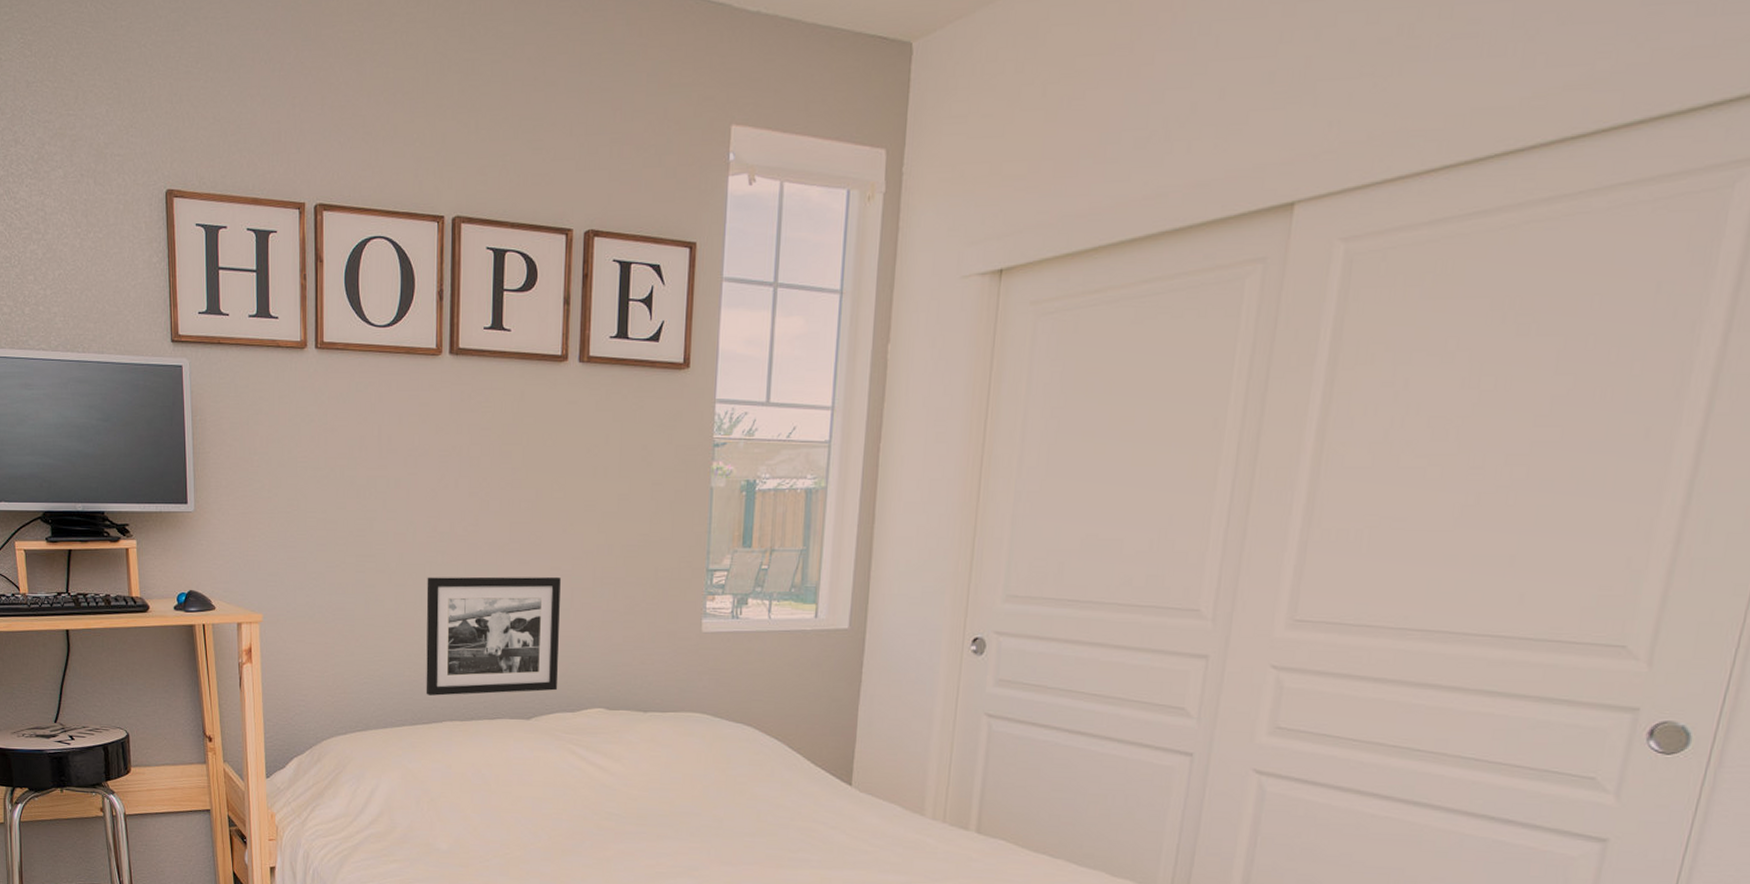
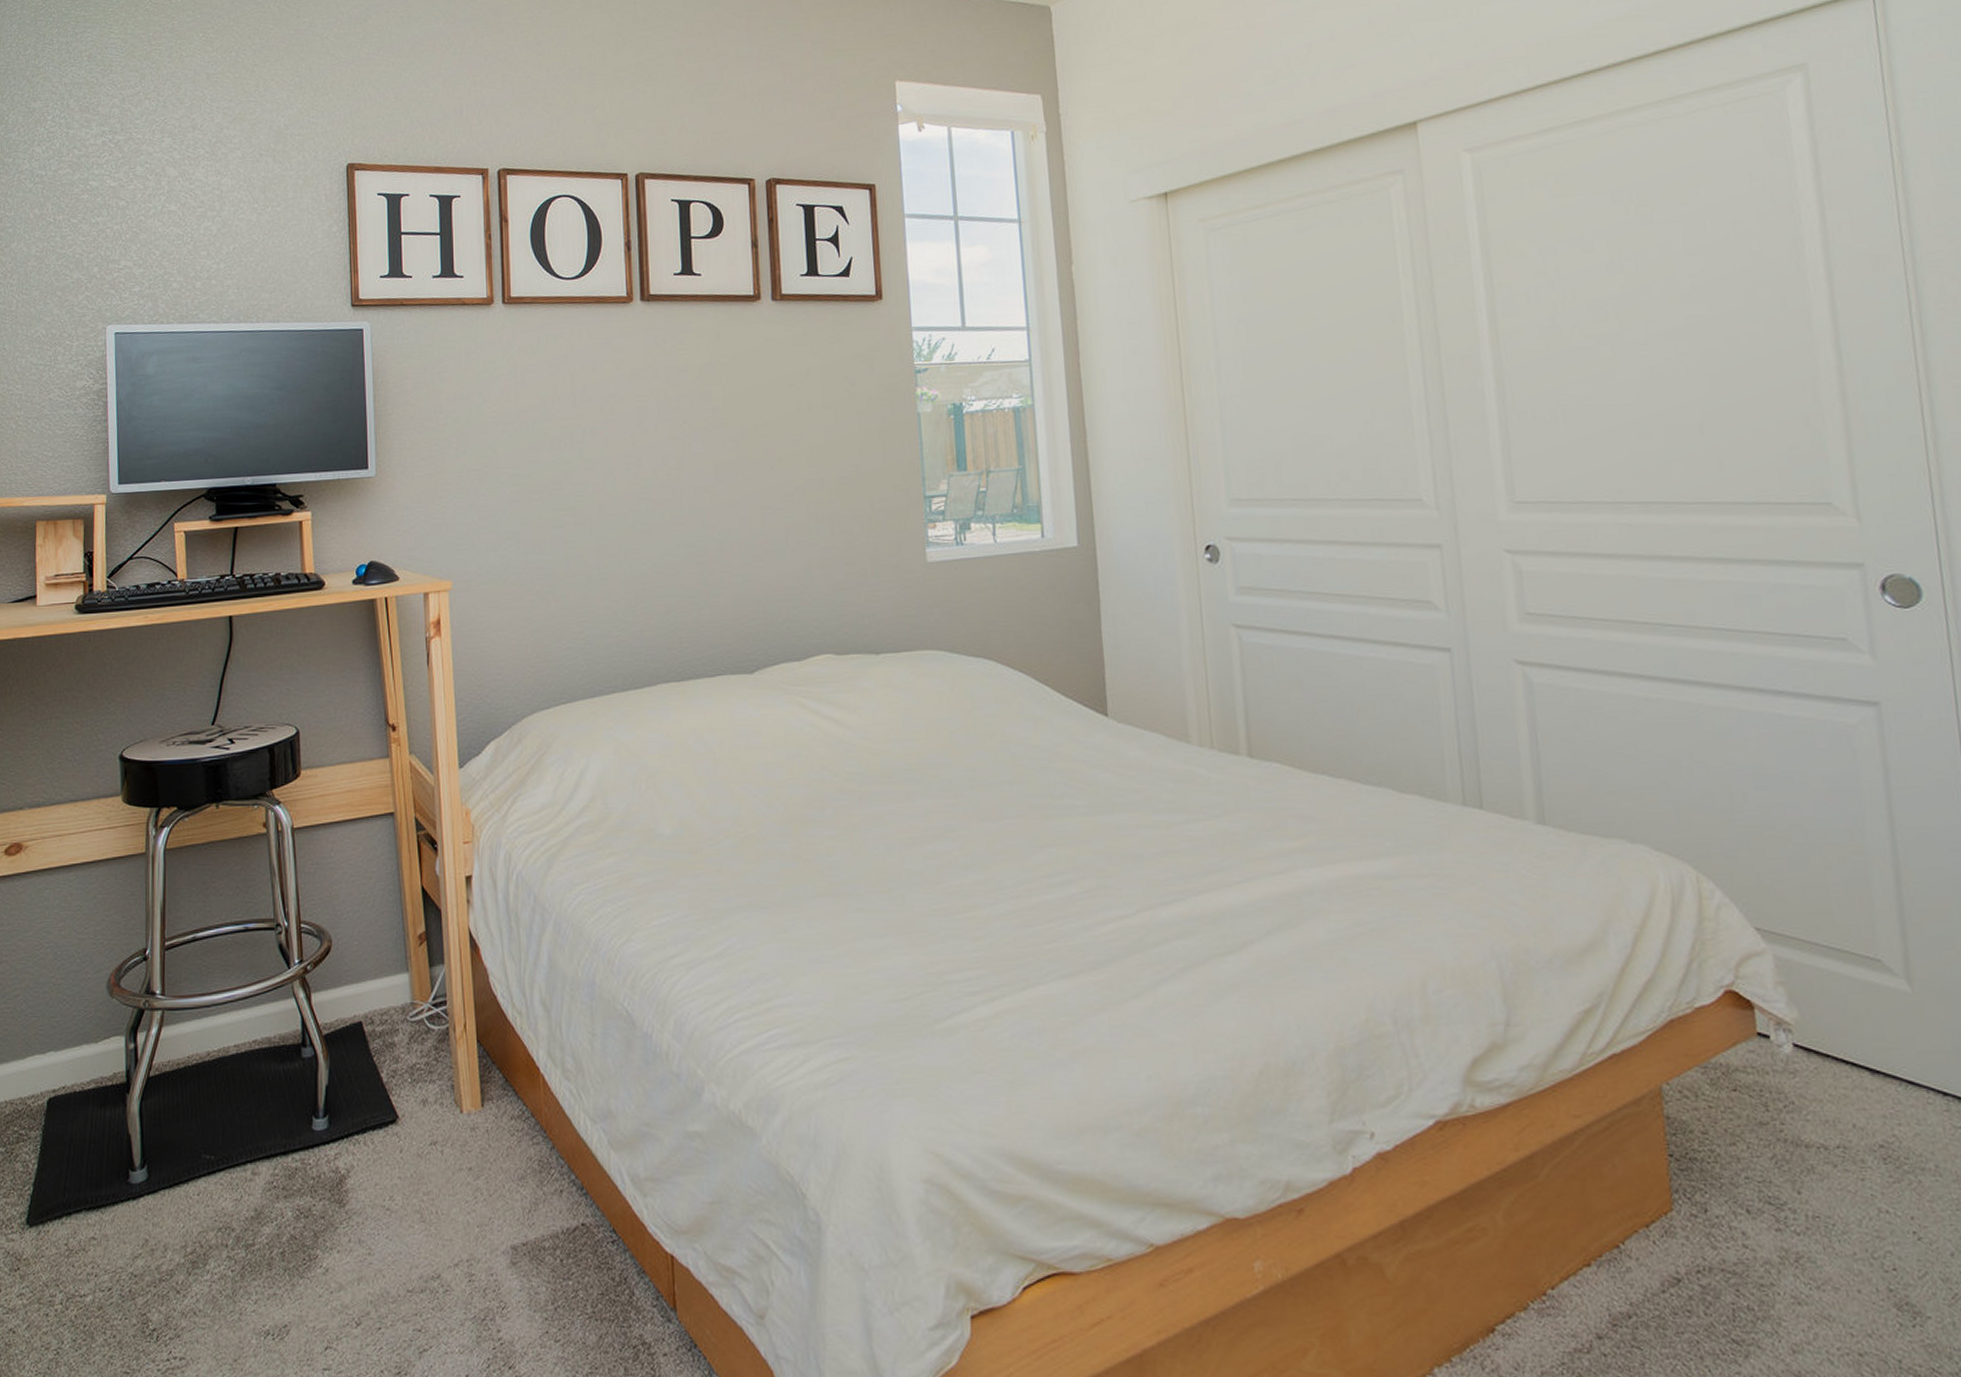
picture frame: present [425,576,561,696] -> none [630,517,781,656]

